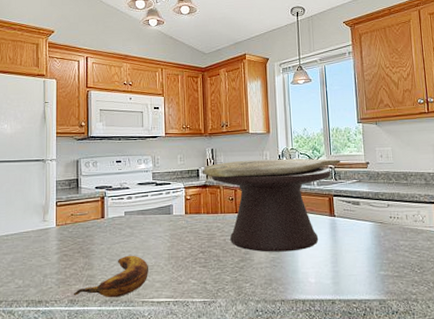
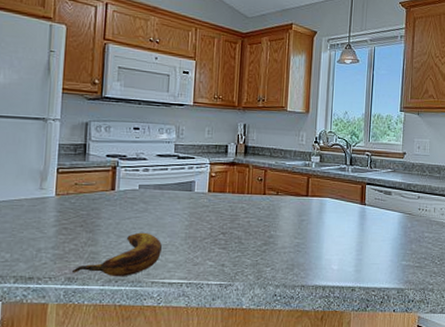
decorative bowl: present [202,158,341,252] -> none [231,139,378,238]

